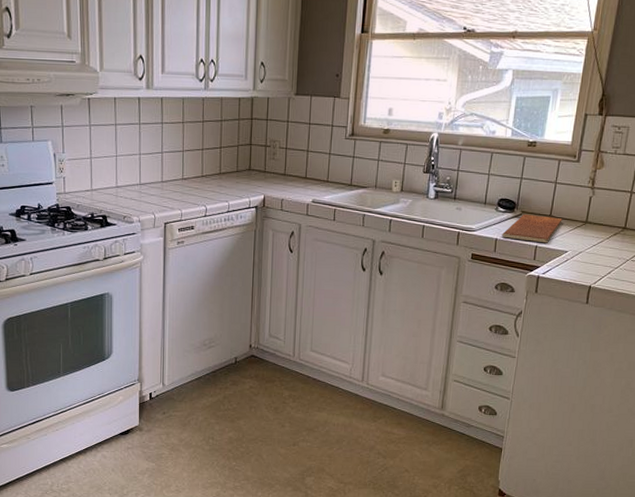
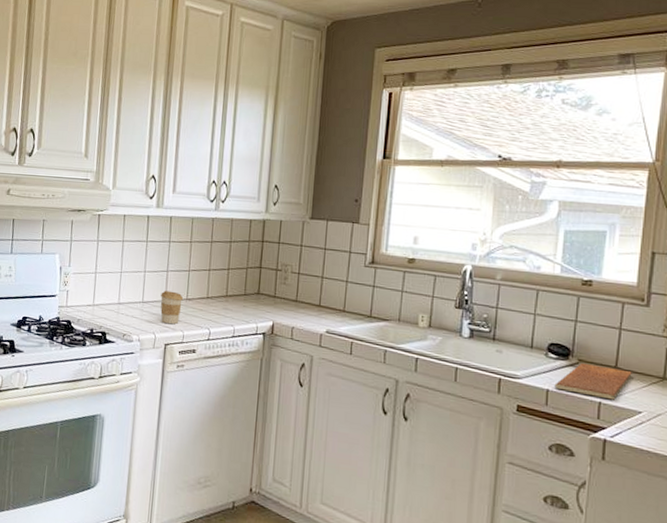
coffee cup: none [157,172,180,204] -> present [160,290,184,325]

